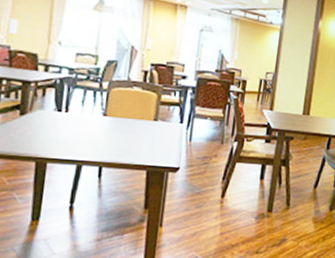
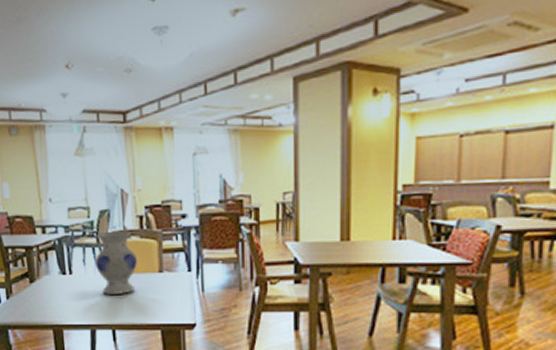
vase: none [93,80,136,136] -> present [94,232,138,294]

